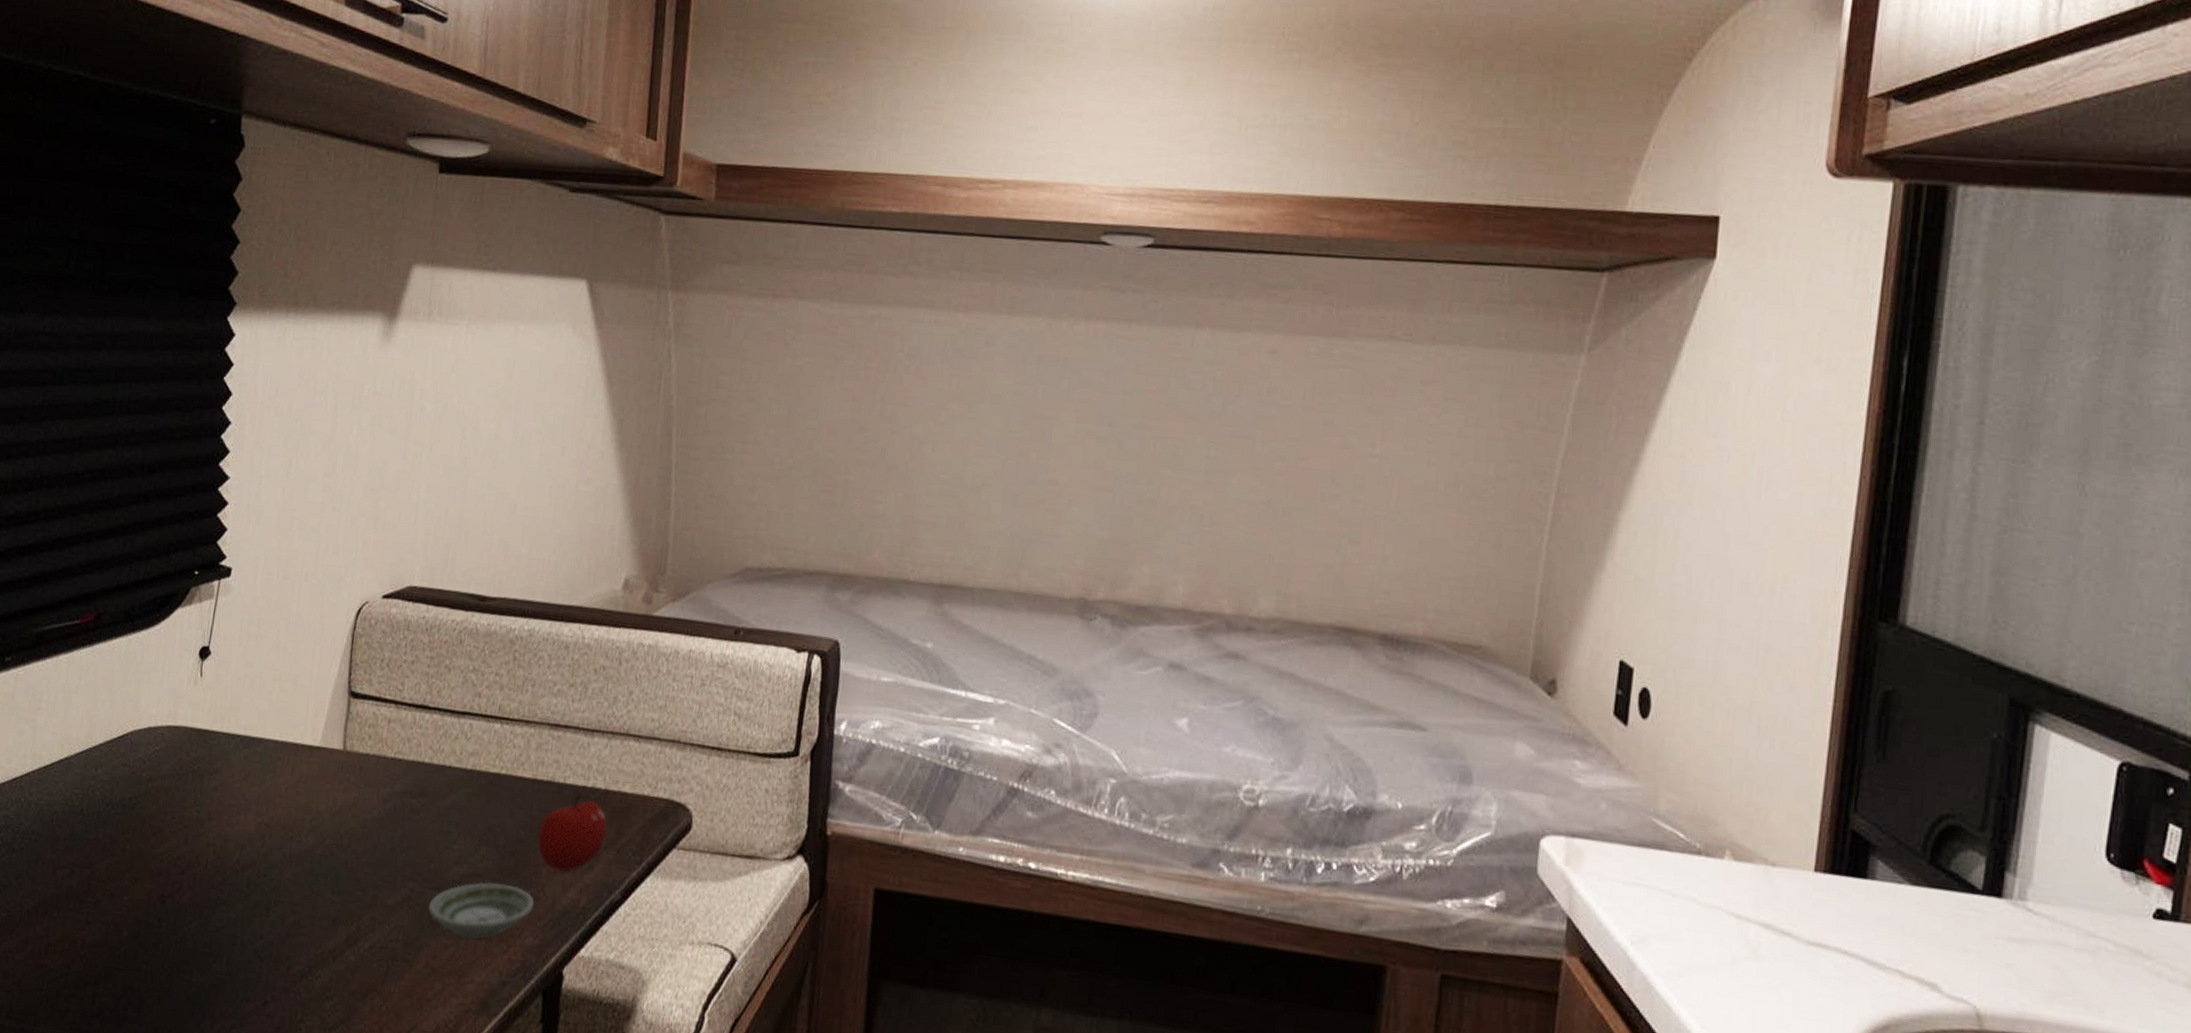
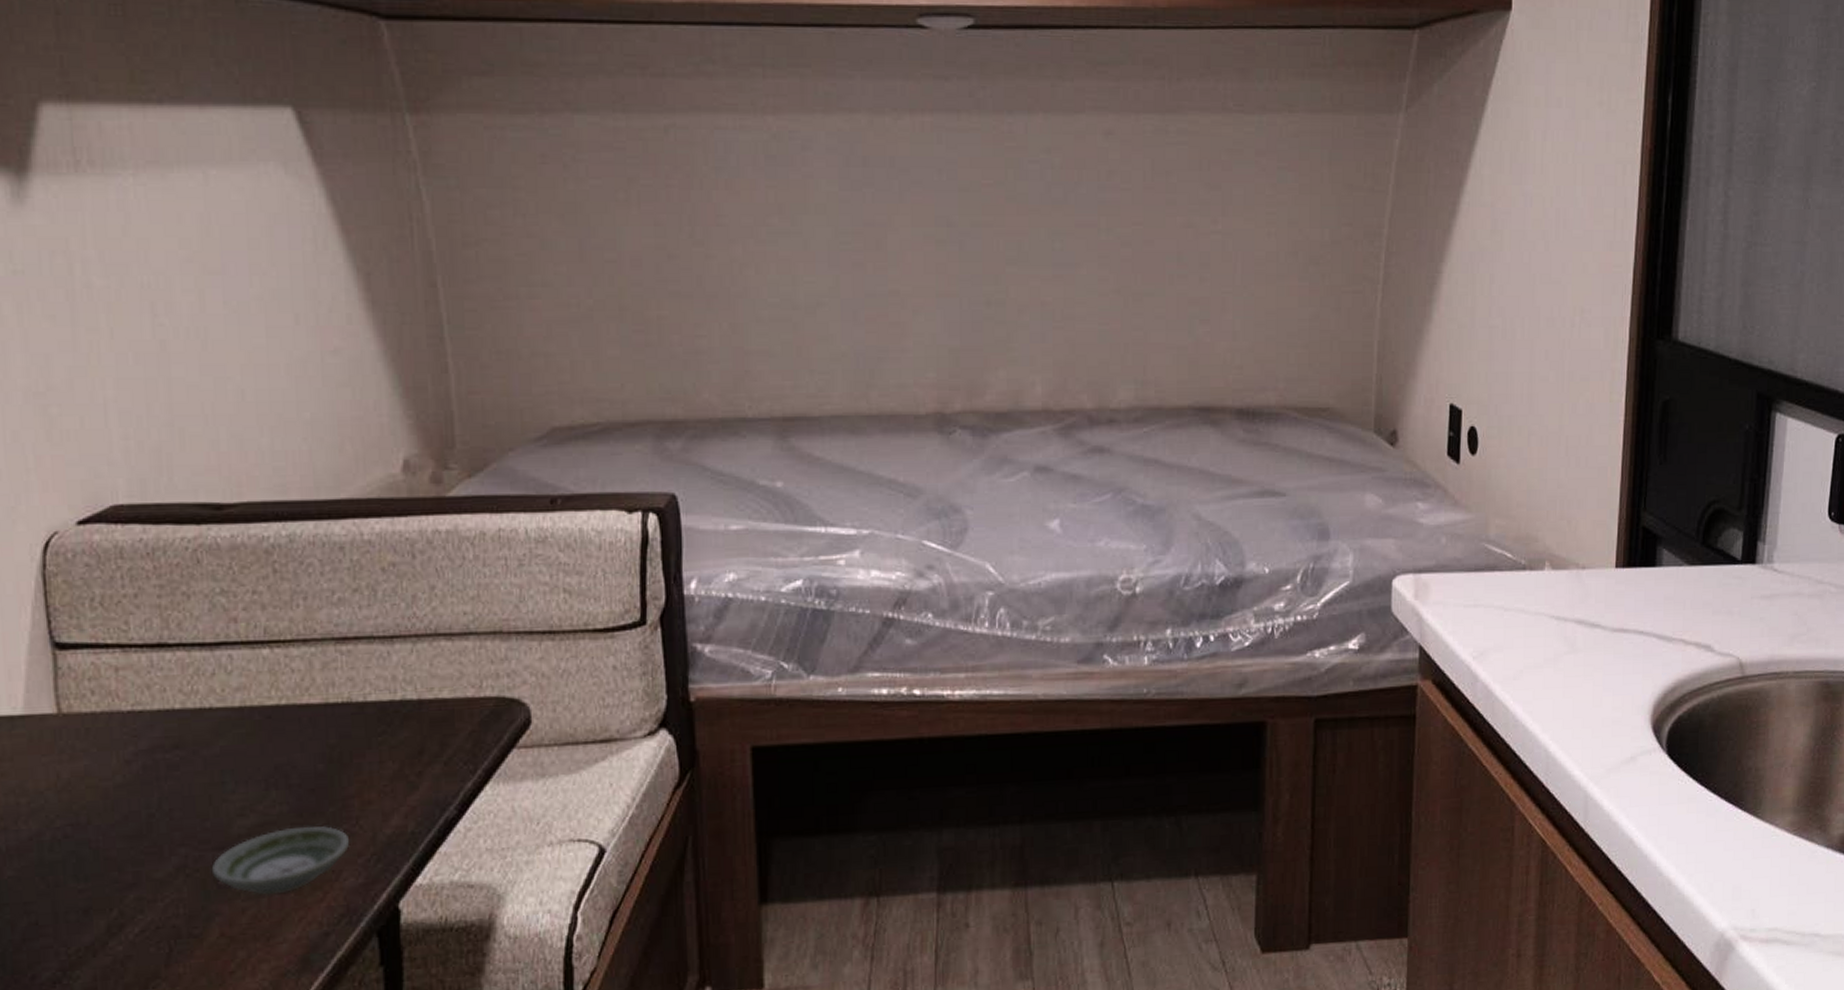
apple: present [537,793,608,872] -> none [340,709,429,800]

